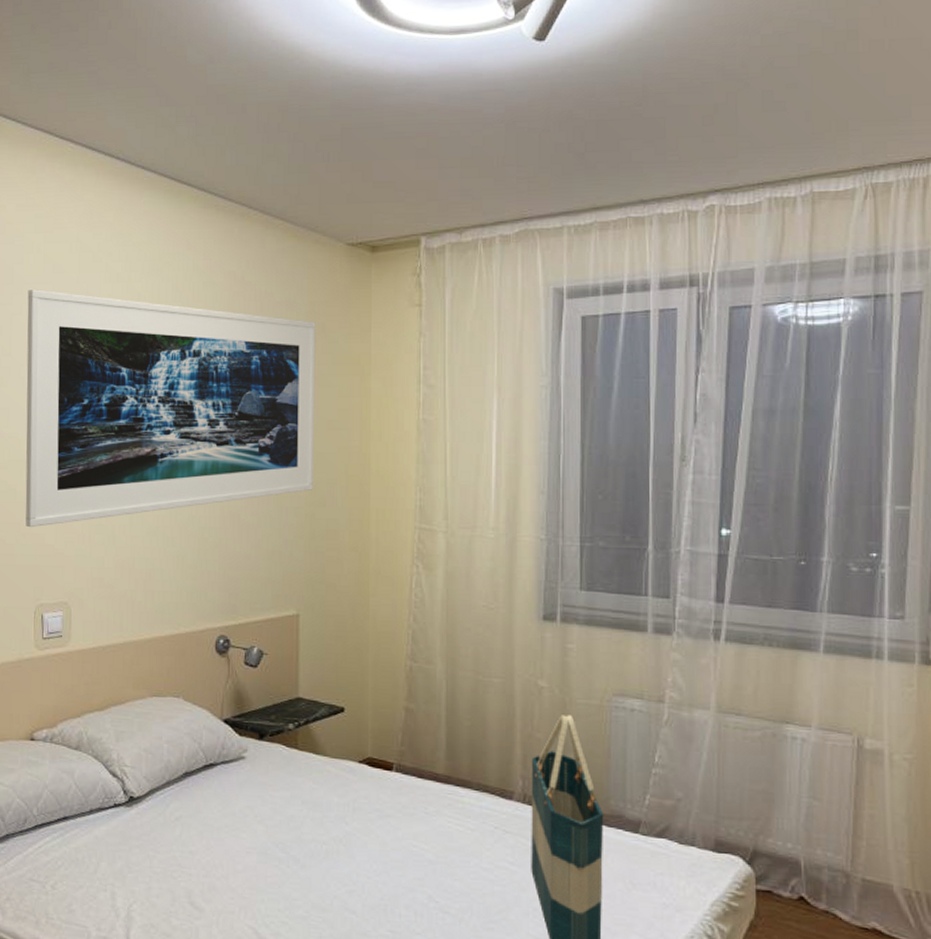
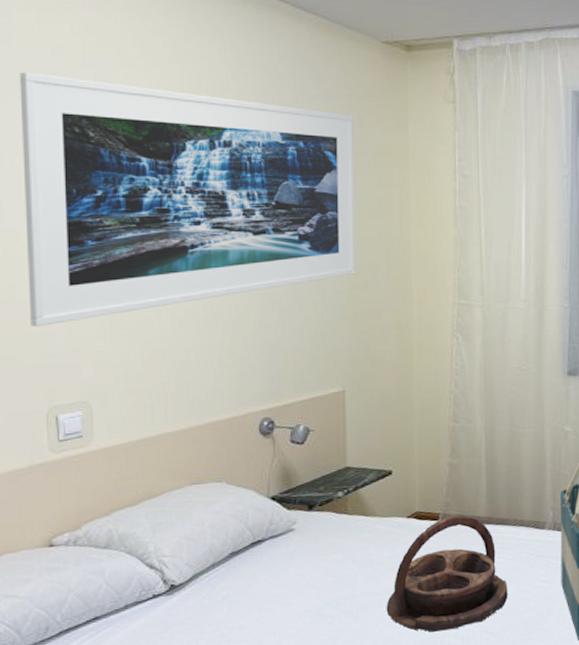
serving tray: none [334,767,468,900] -> present [386,514,508,632]

